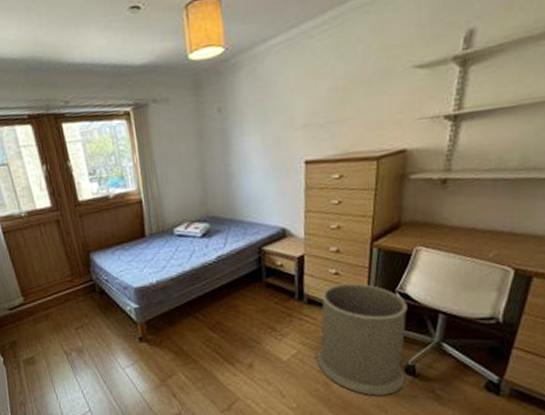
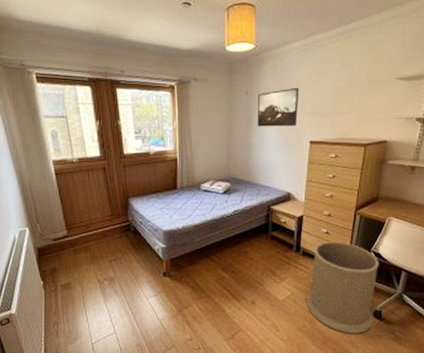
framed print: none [234,94,287,151] -> present [257,87,300,127]

